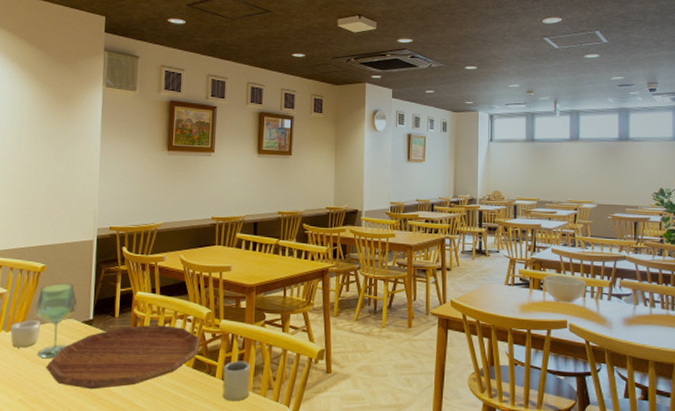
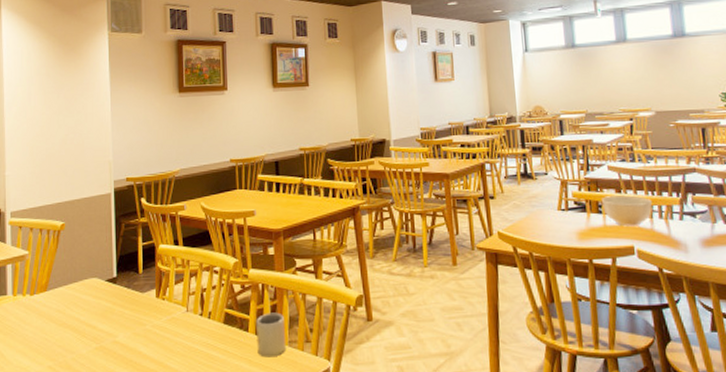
cup: present [10,320,41,348] -> none [34,282,64,312]
wine glass: present [35,283,78,358] -> none [58,241,100,320]
tray: present [46,324,200,390] -> none [73,278,229,352]

